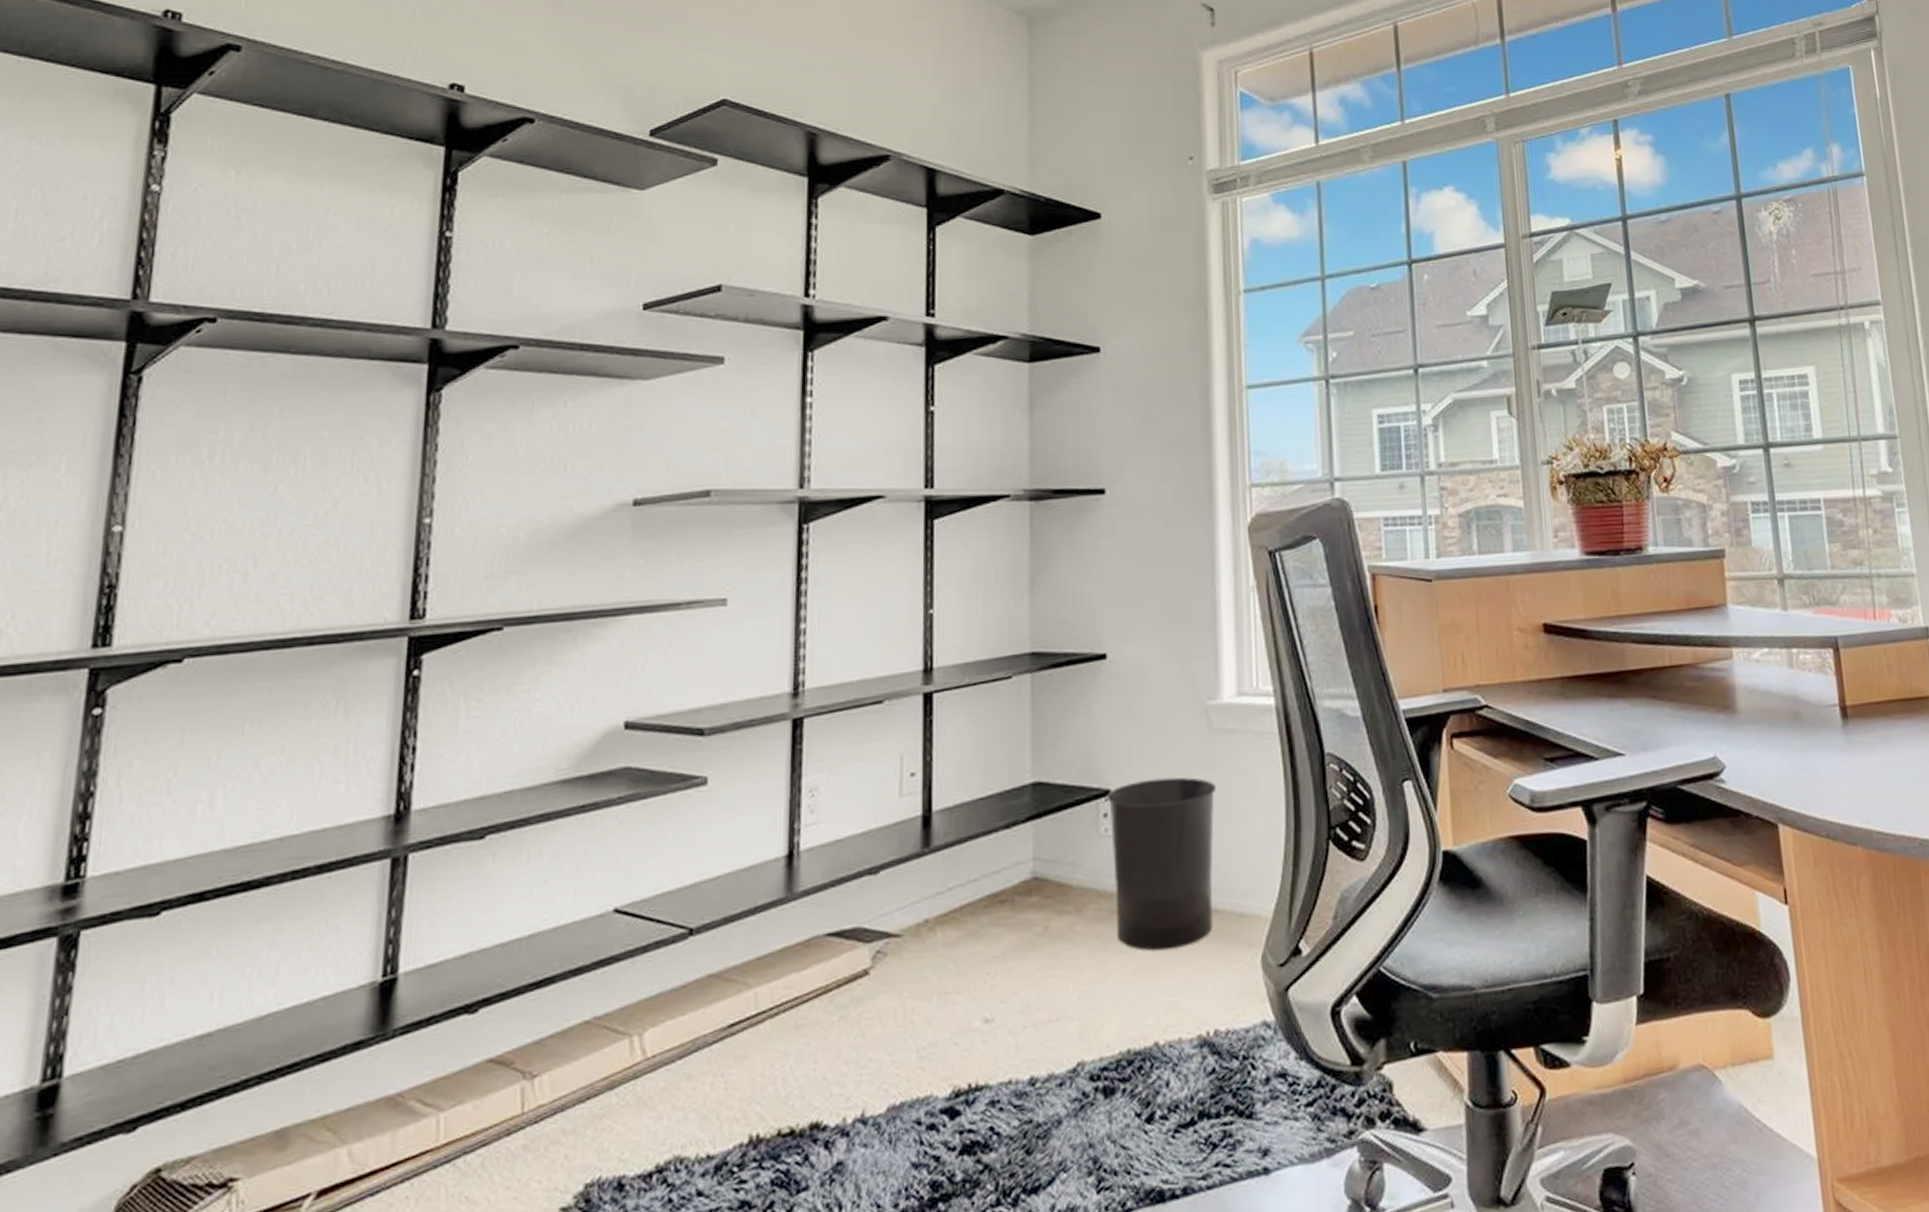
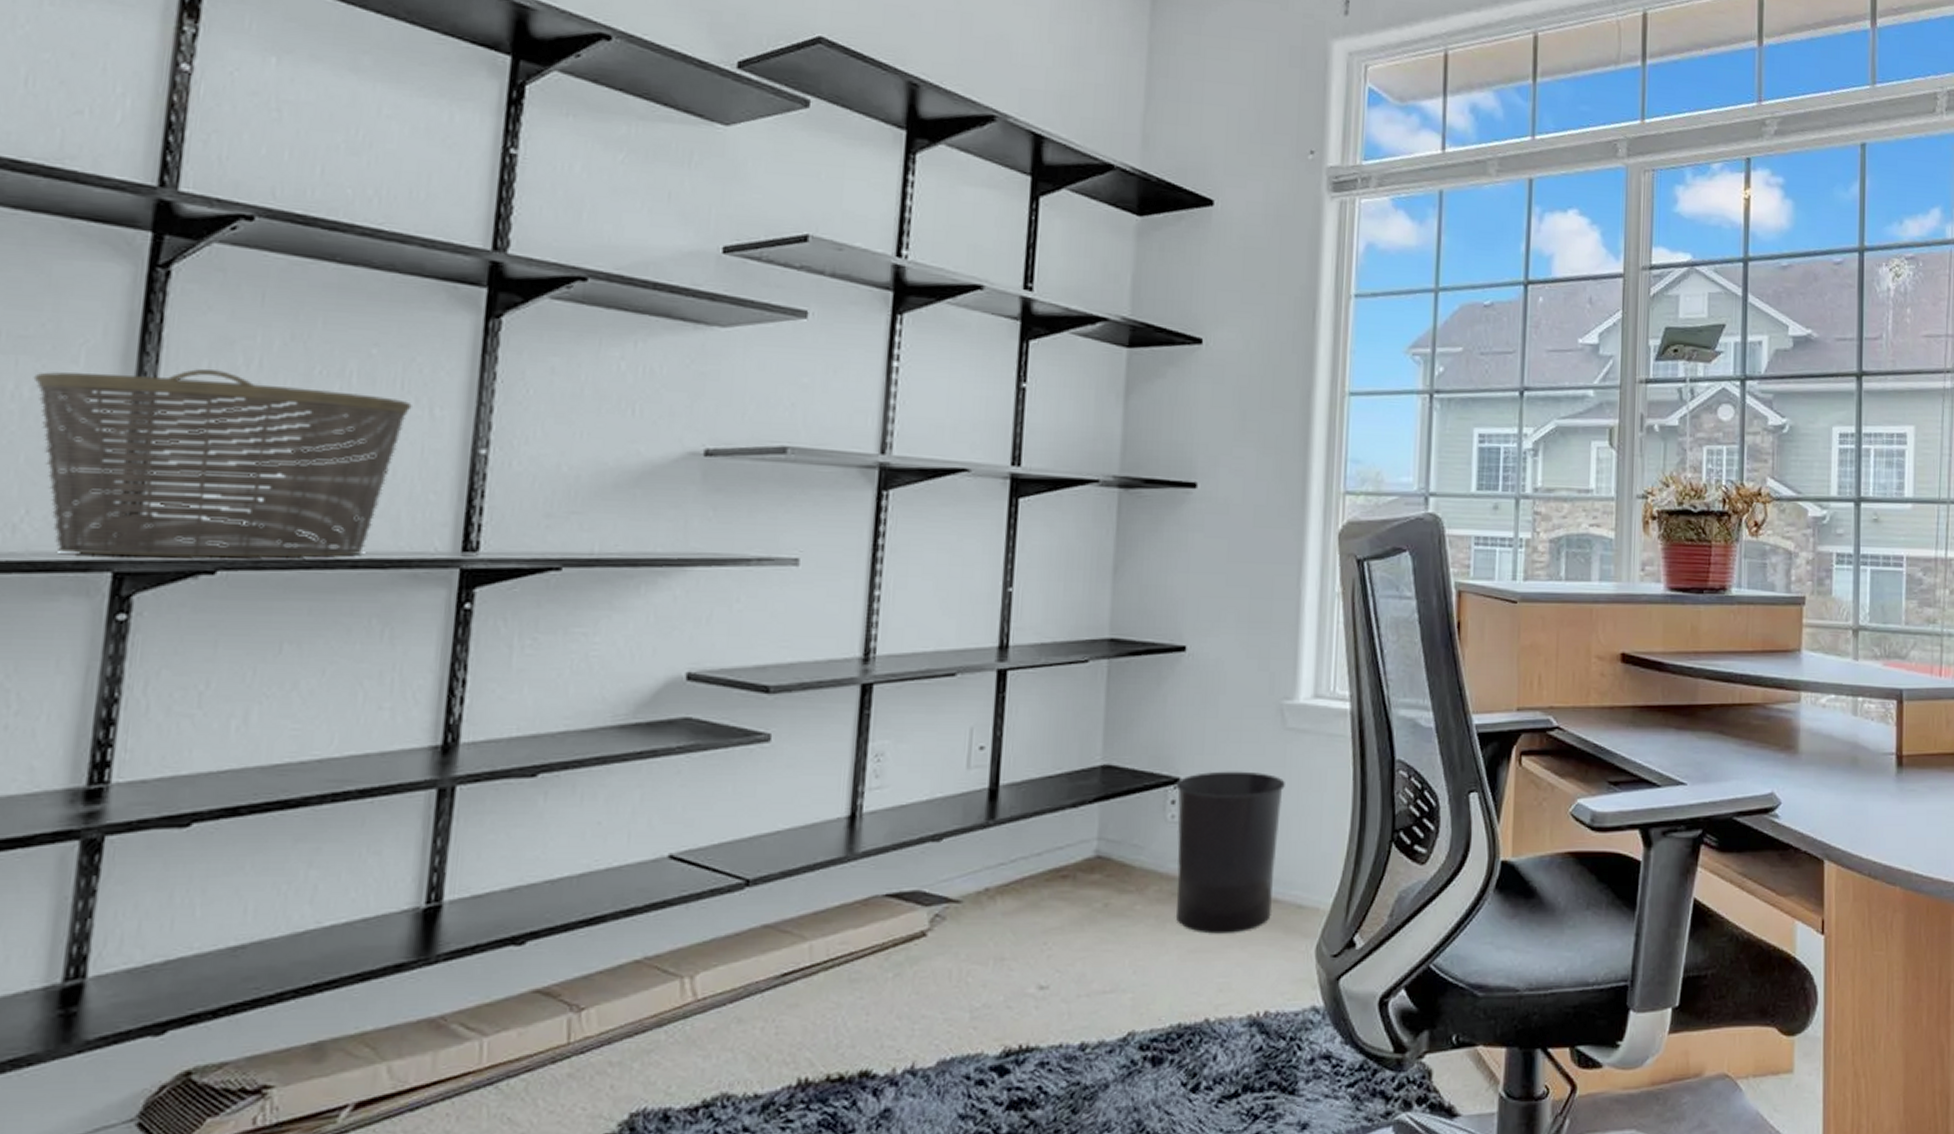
basket: none [19,466,361,654] -> present [33,369,412,559]

